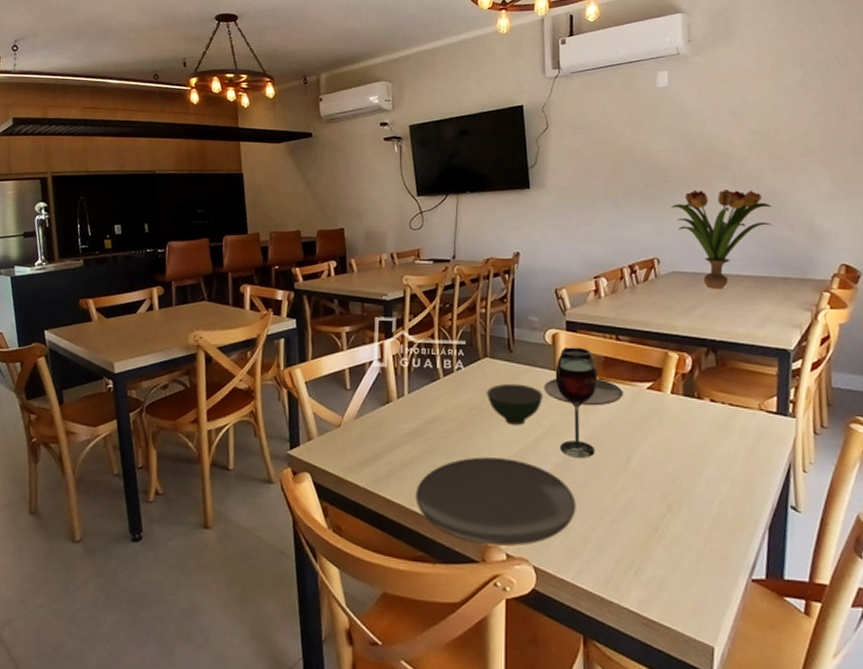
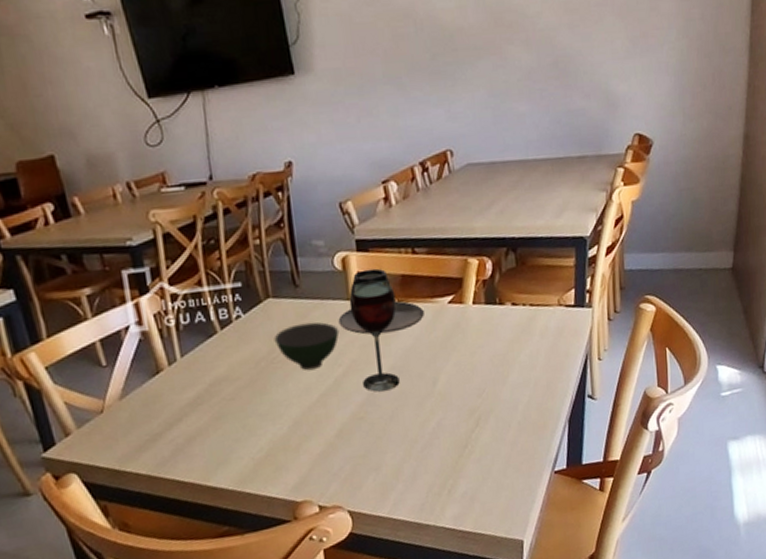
plate: present [415,457,576,548] -> none [209,407,386,505]
flower arrangement: present [670,189,772,289] -> none [461,54,568,180]

